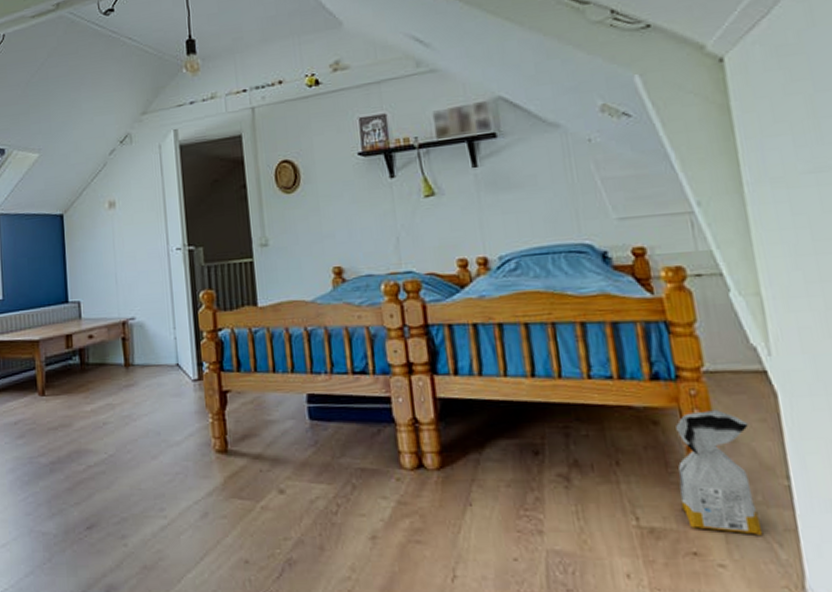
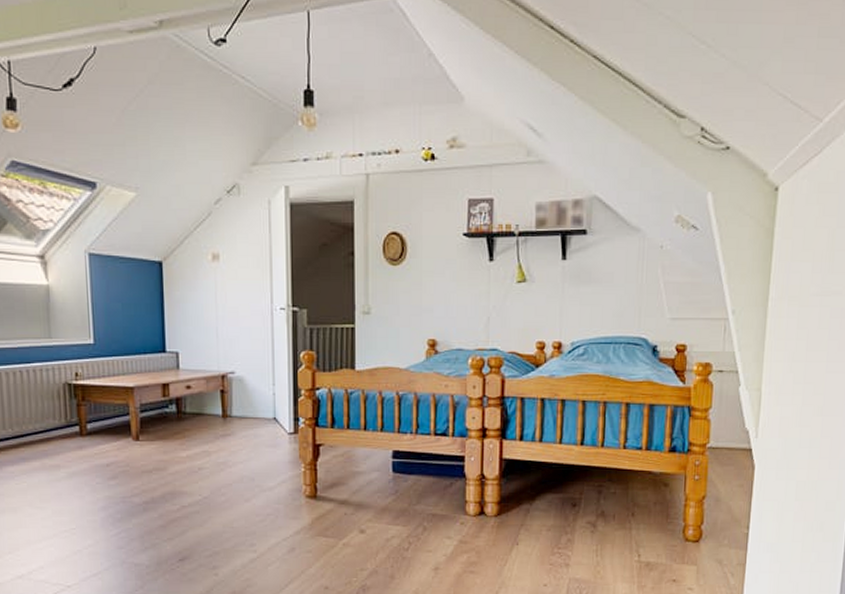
bag: present [676,410,764,535] -> none [672,477,730,568]

